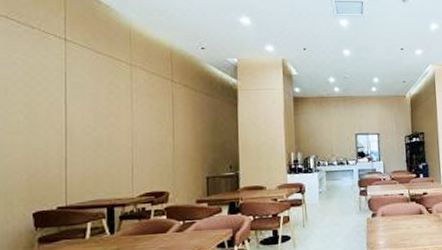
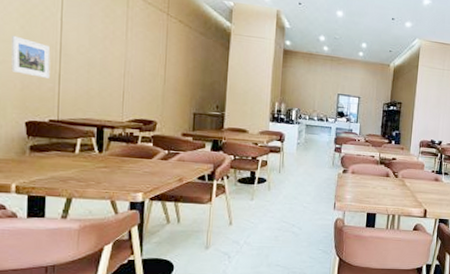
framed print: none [15,126,56,165] -> present [10,35,51,78]

